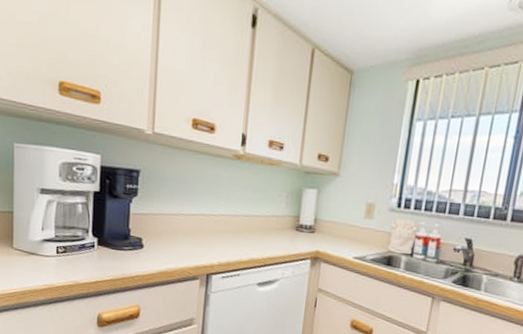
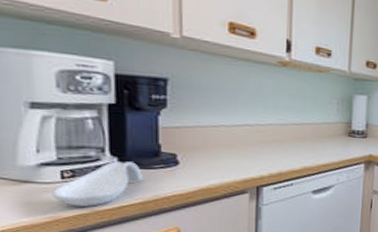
spoon rest: none [49,241,115,280] -> present [51,161,143,207]

